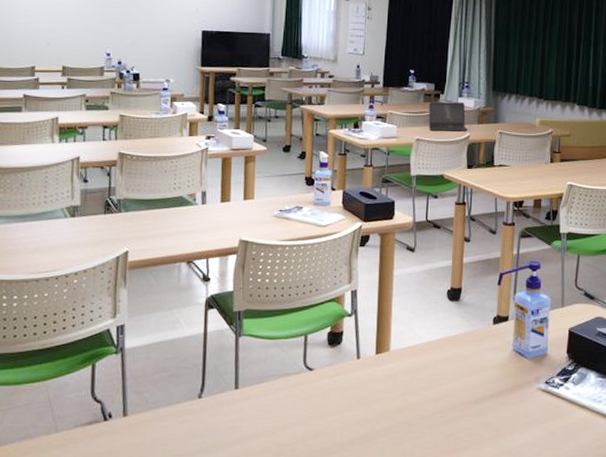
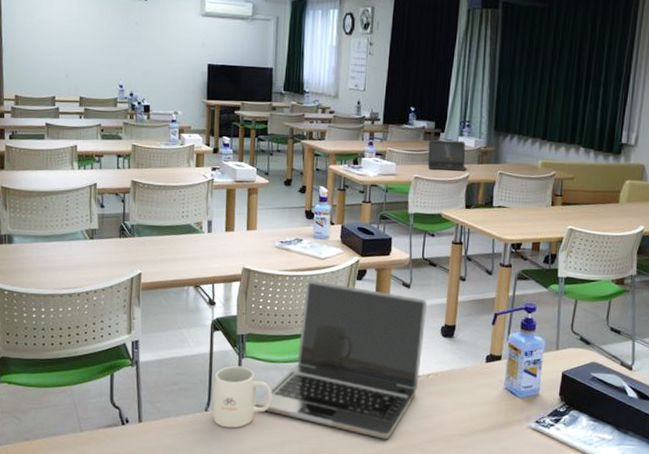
mug: none [206,345,273,415] -> present [212,365,273,428]
laptop: none [254,249,433,414] -> present [256,280,427,440]

